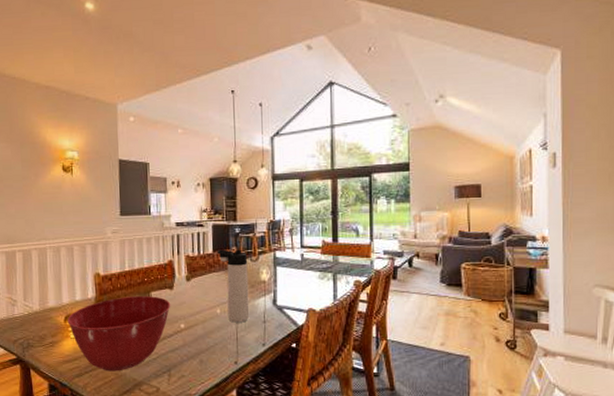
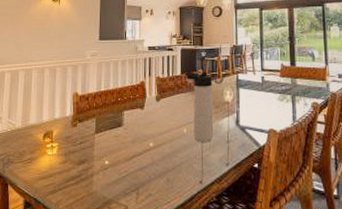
mixing bowl: present [67,296,171,371] -> none [46,115,141,189]

